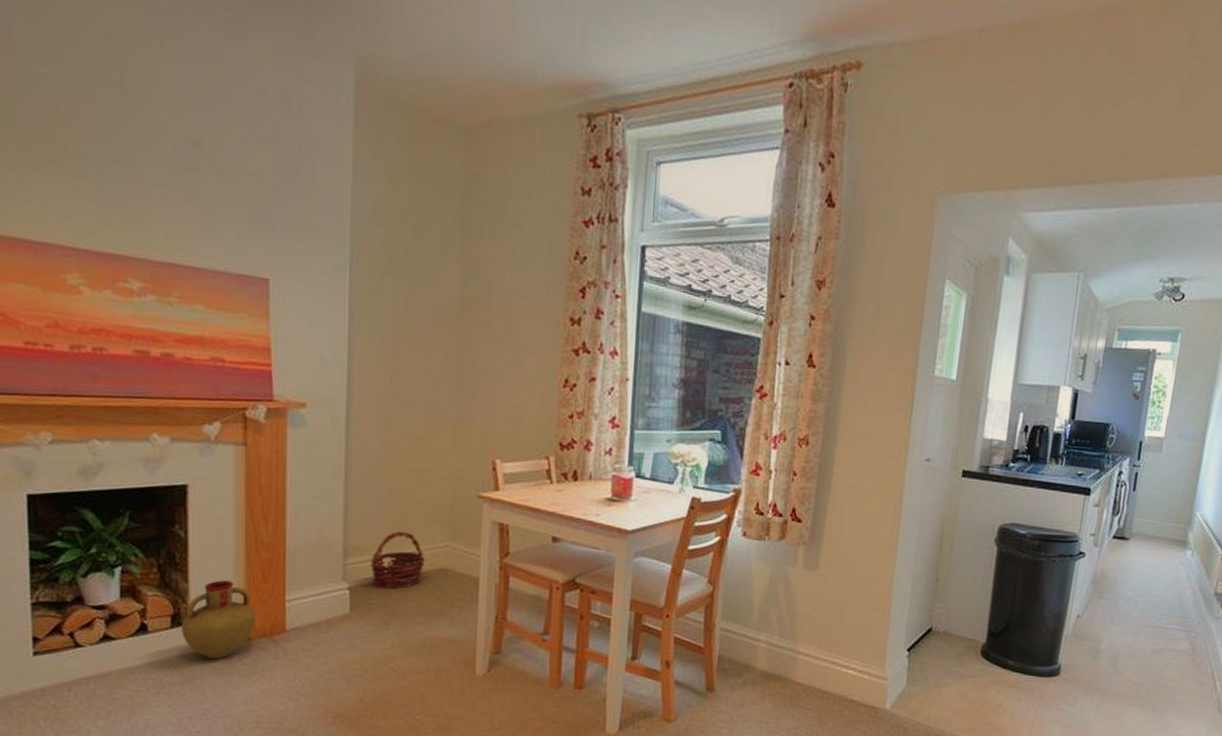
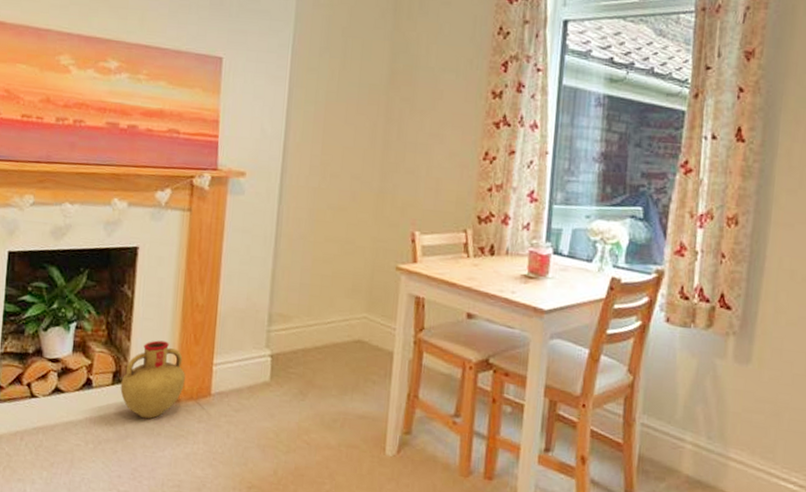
basket: present [370,531,426,590] -> none [291,299,344,359]

